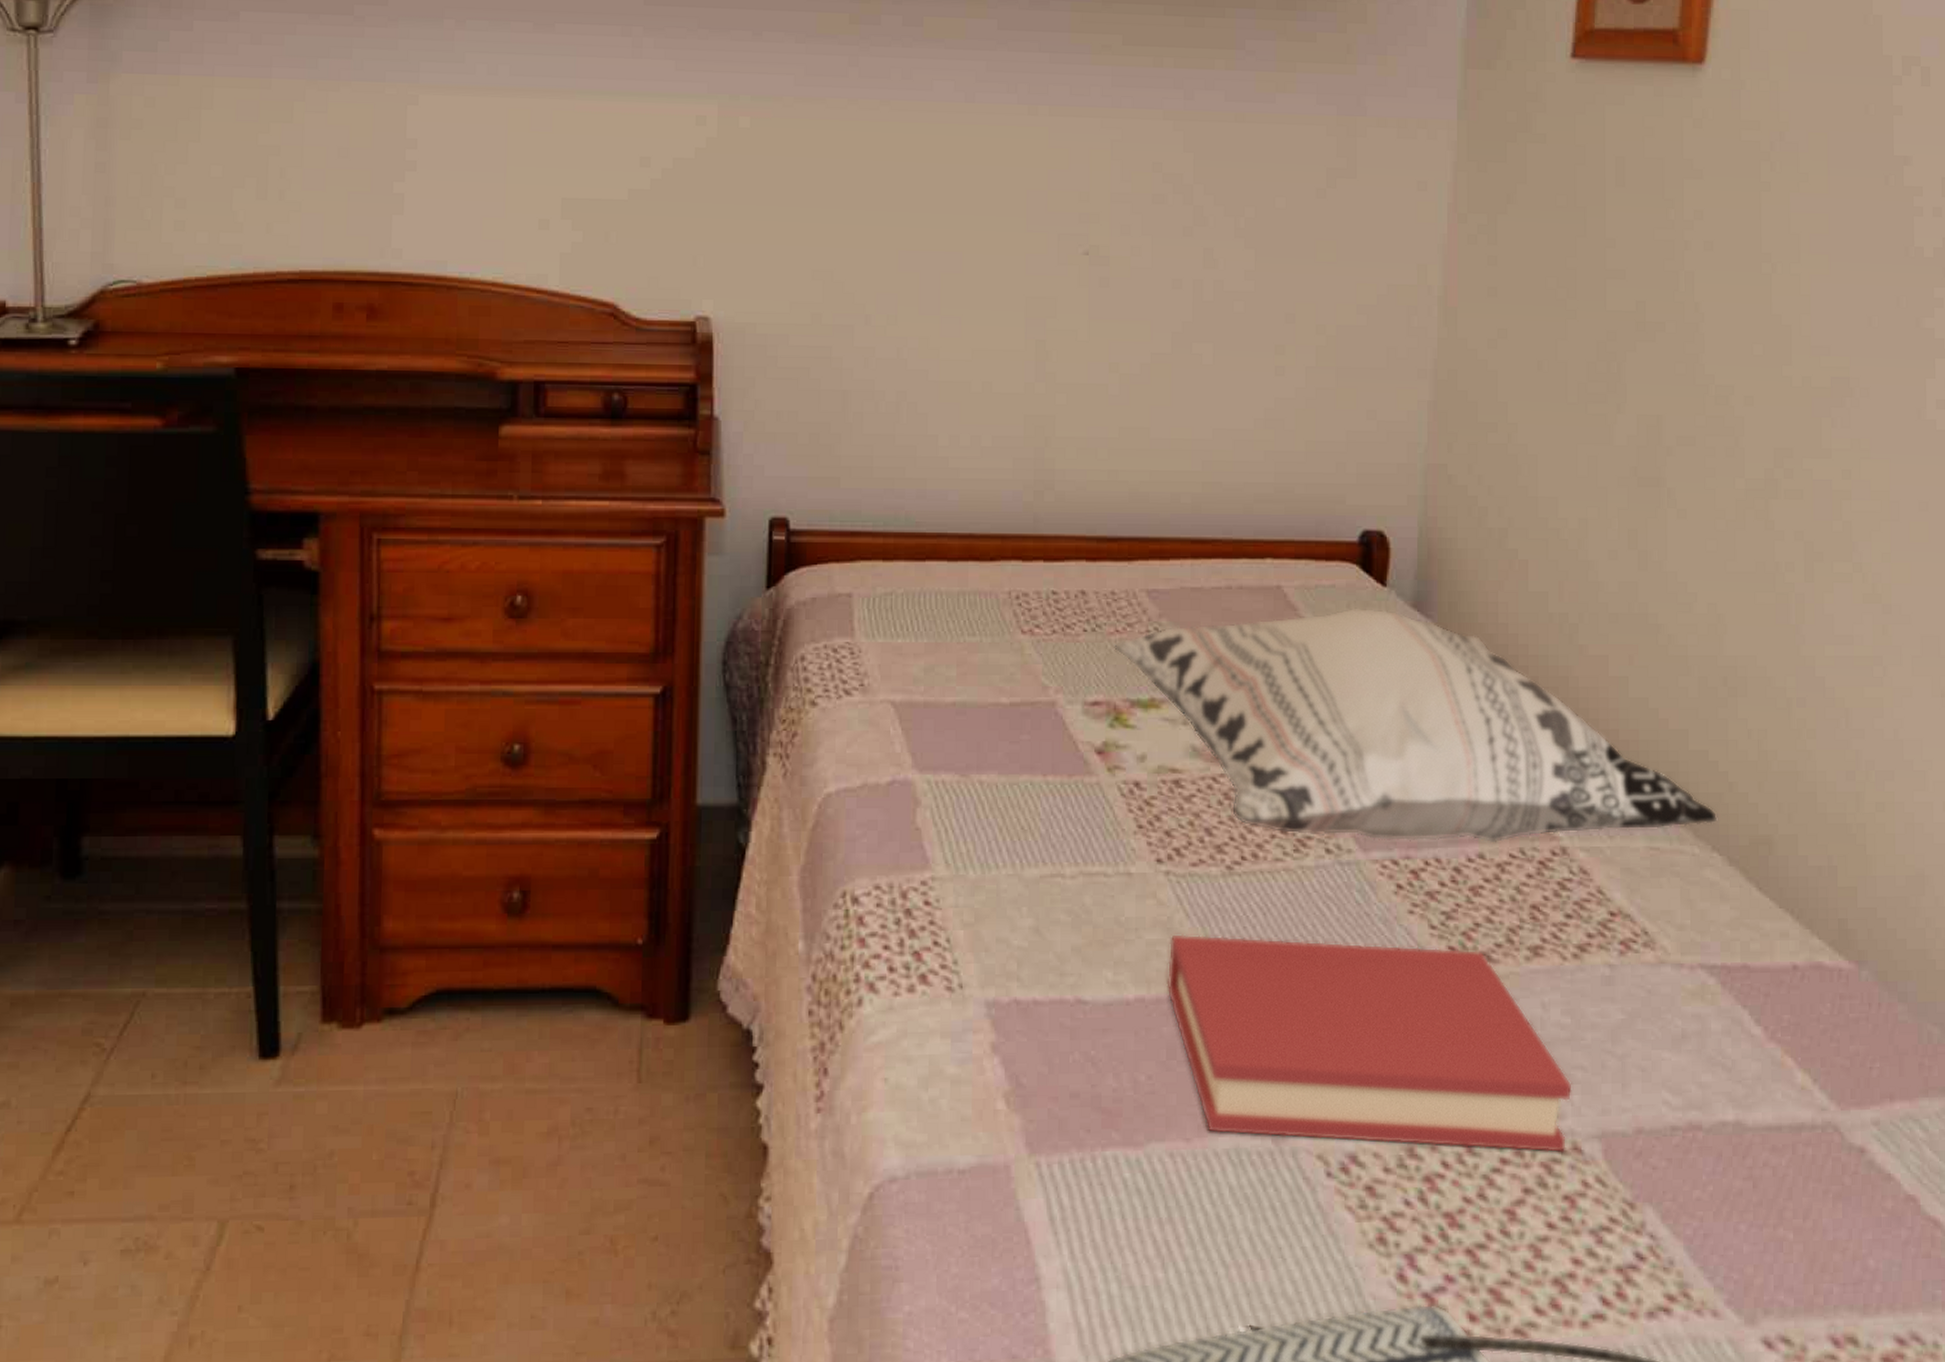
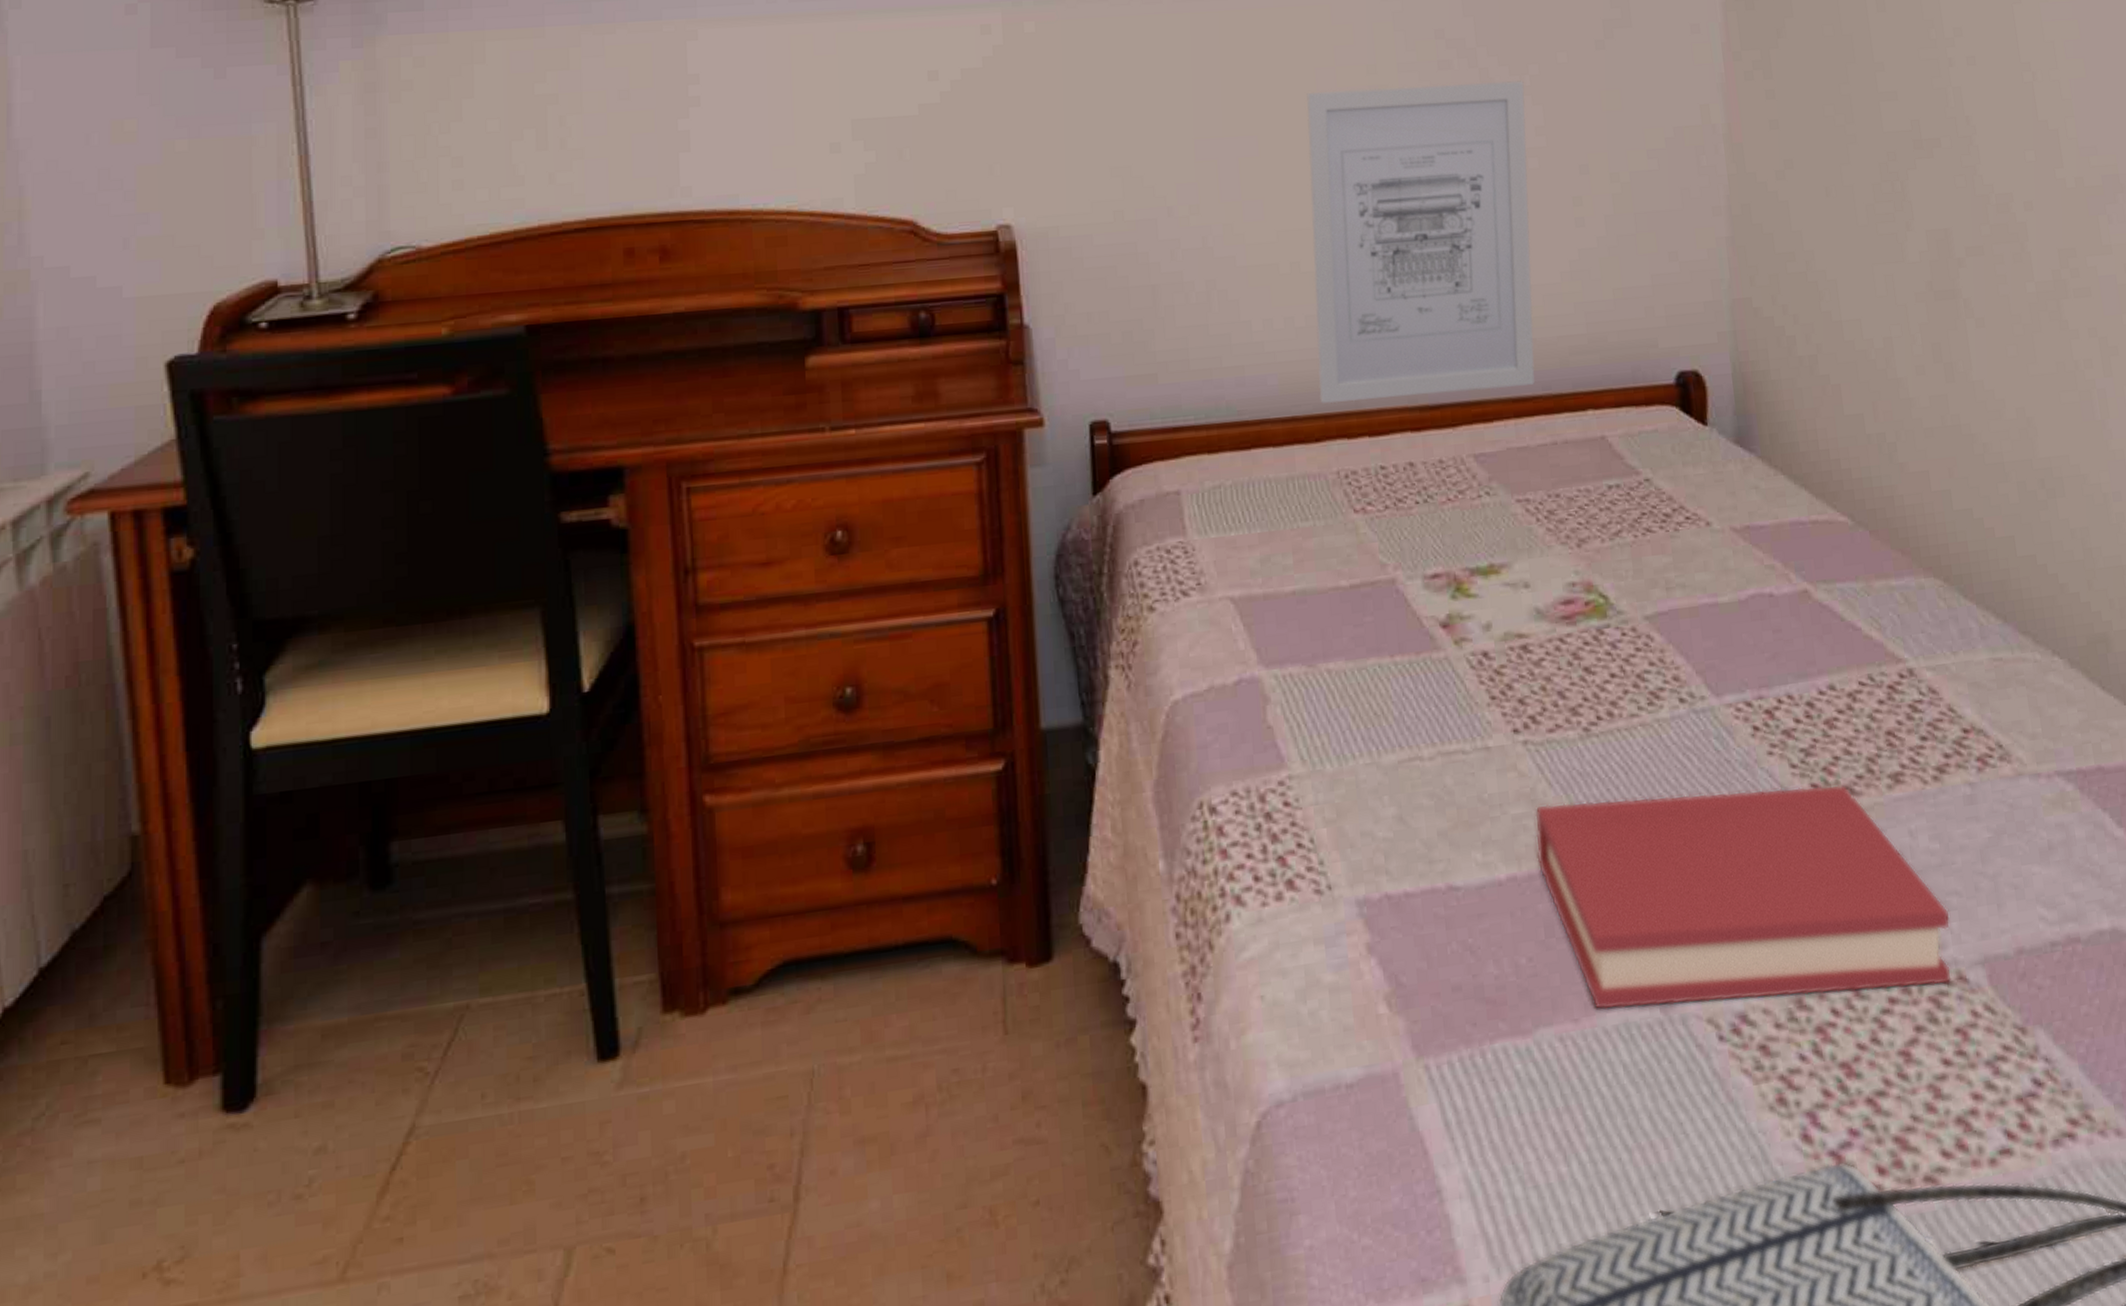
wall art: none [998,215,1238,528] -> present [1306,80,1536,404]
decorative pillow: present [1114,607,1718,843] -> none [1447,449,2054,688]

